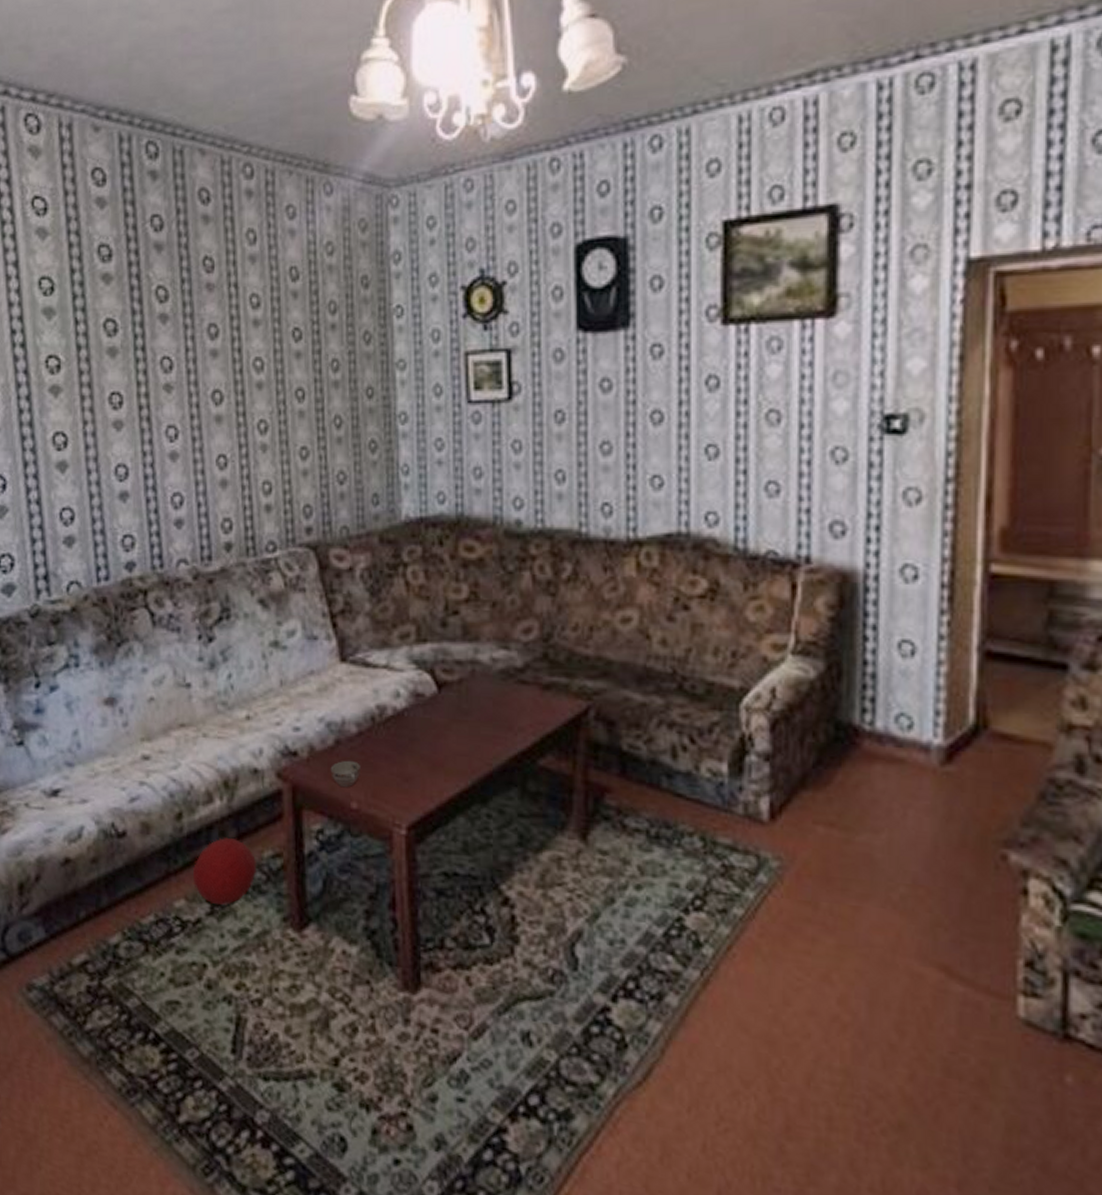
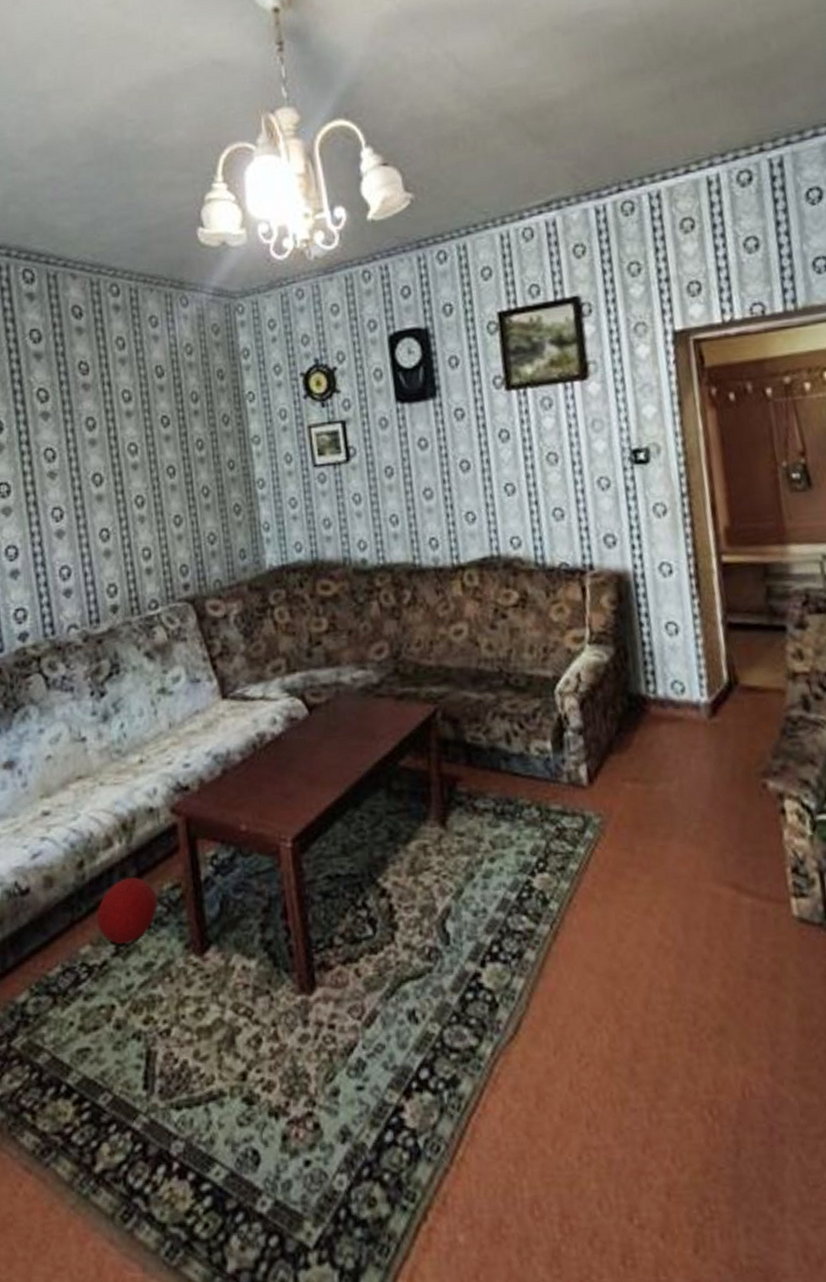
teacup: present [330,760,360,788] -> none [219,786,247,813]

